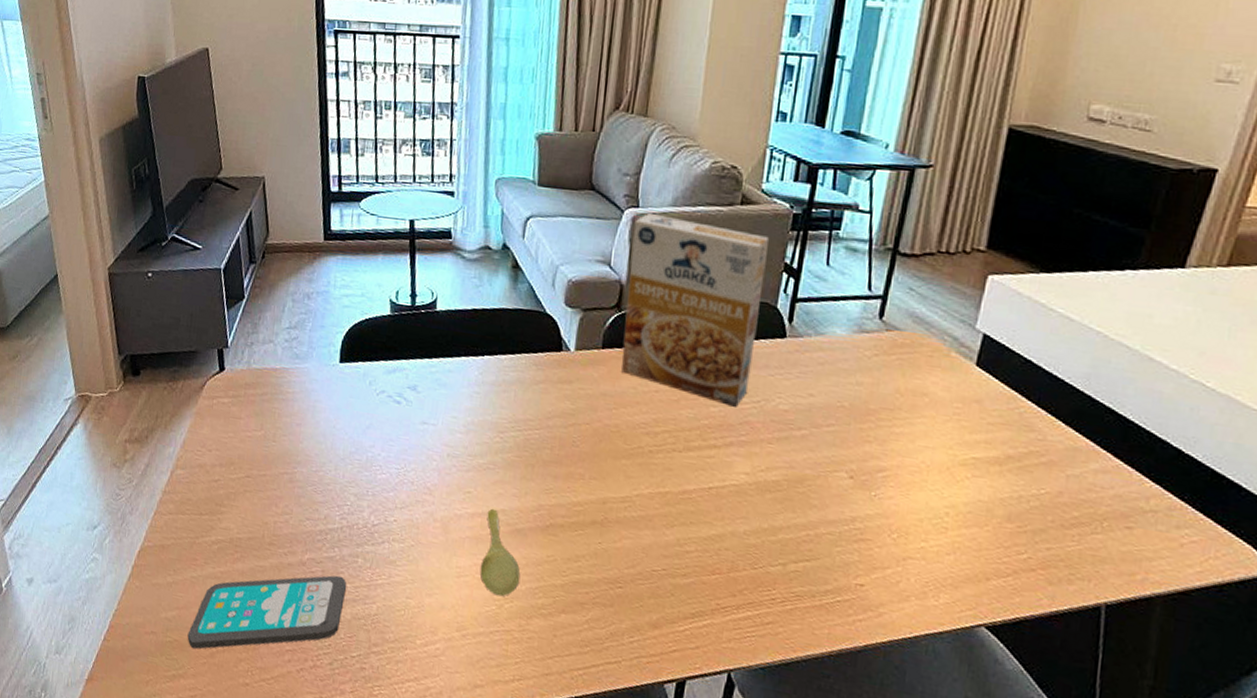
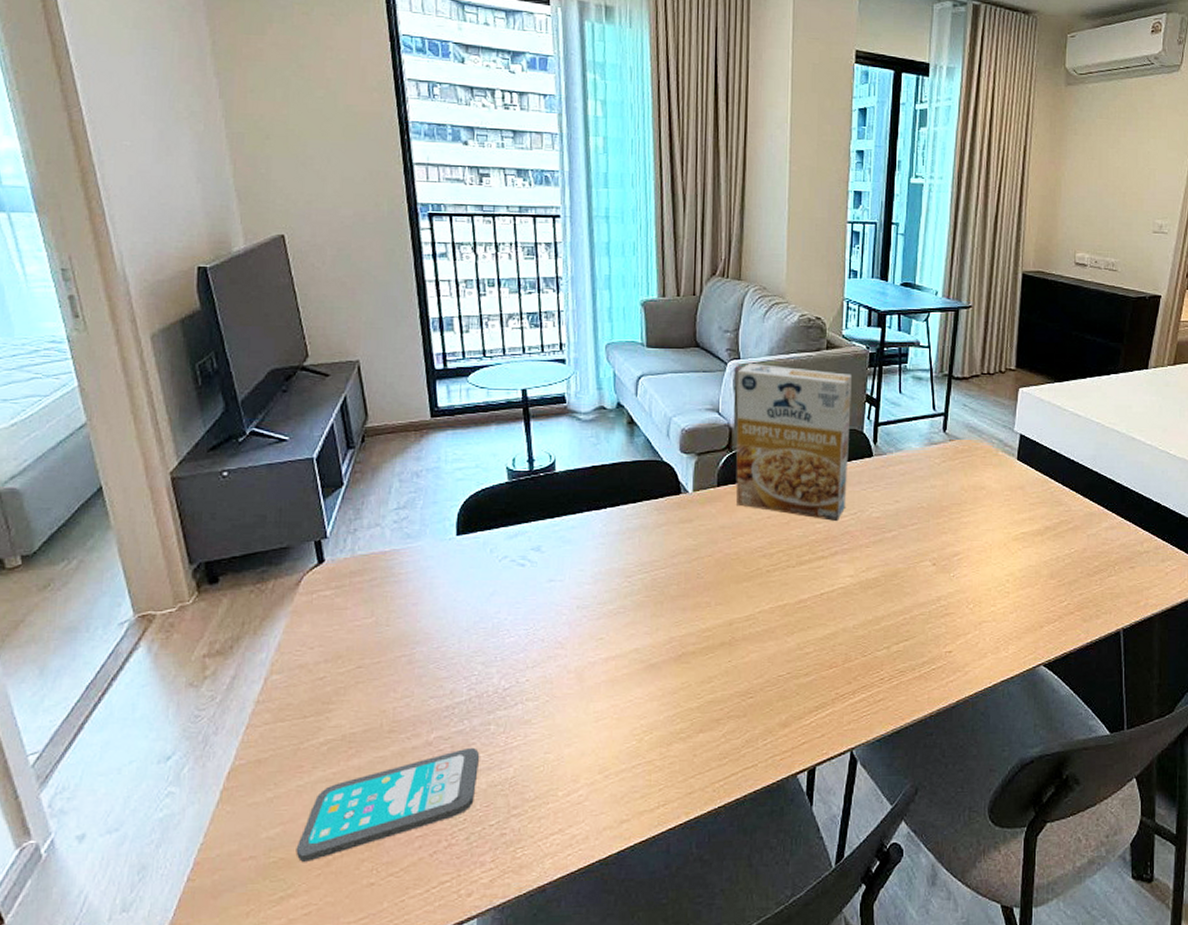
spoon: present [480,508,521,597] -> none [618,649,658,731]

